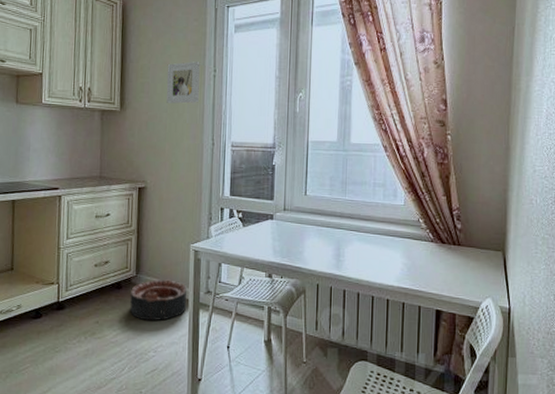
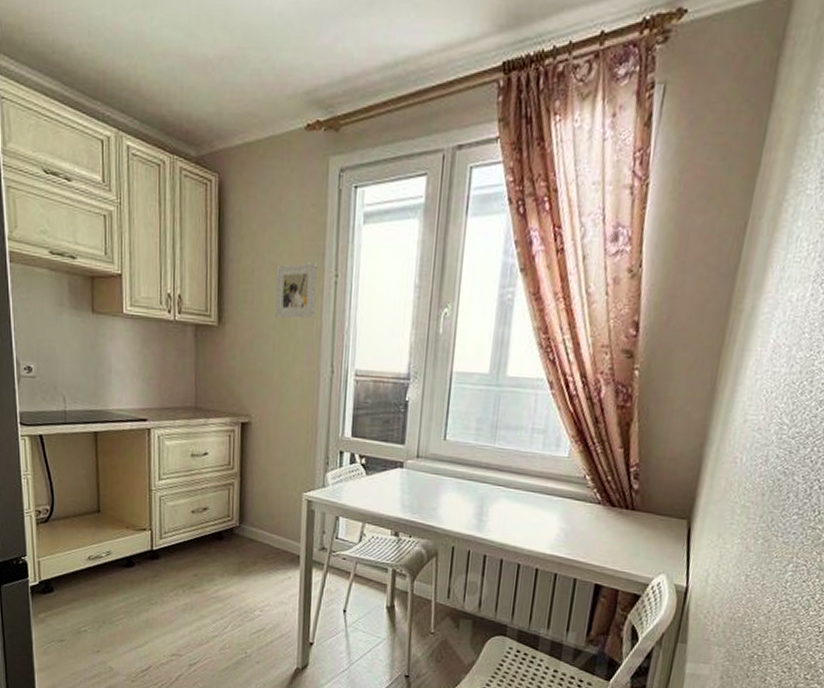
basket: present [130,279,187,321] -> none [233,531,299,578]

